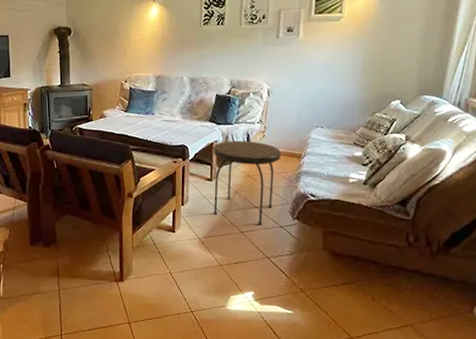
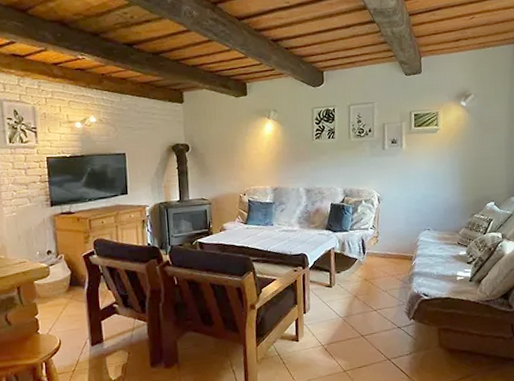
side table: present [212,140,282,225] -> none [330,246,395,328]

